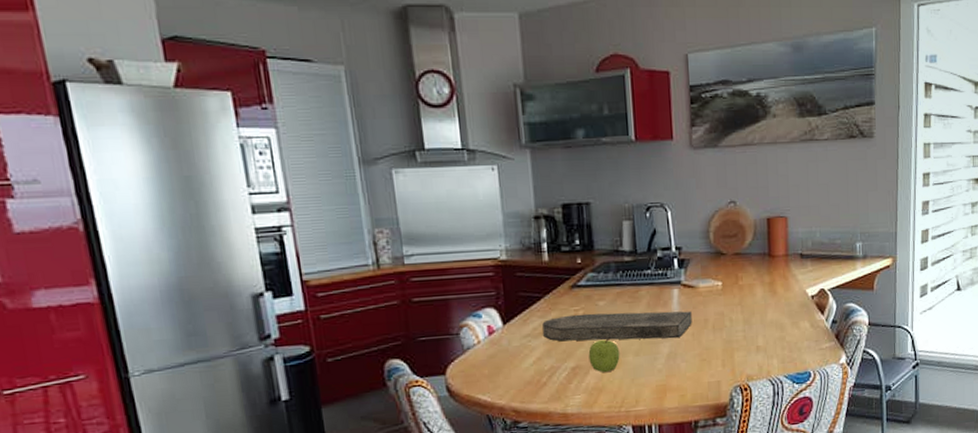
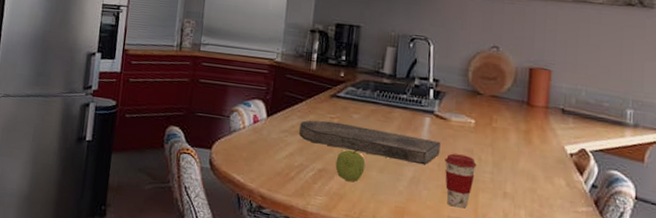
coffee cup: none [698,319,729,372] -> present [445,153,477,208]

